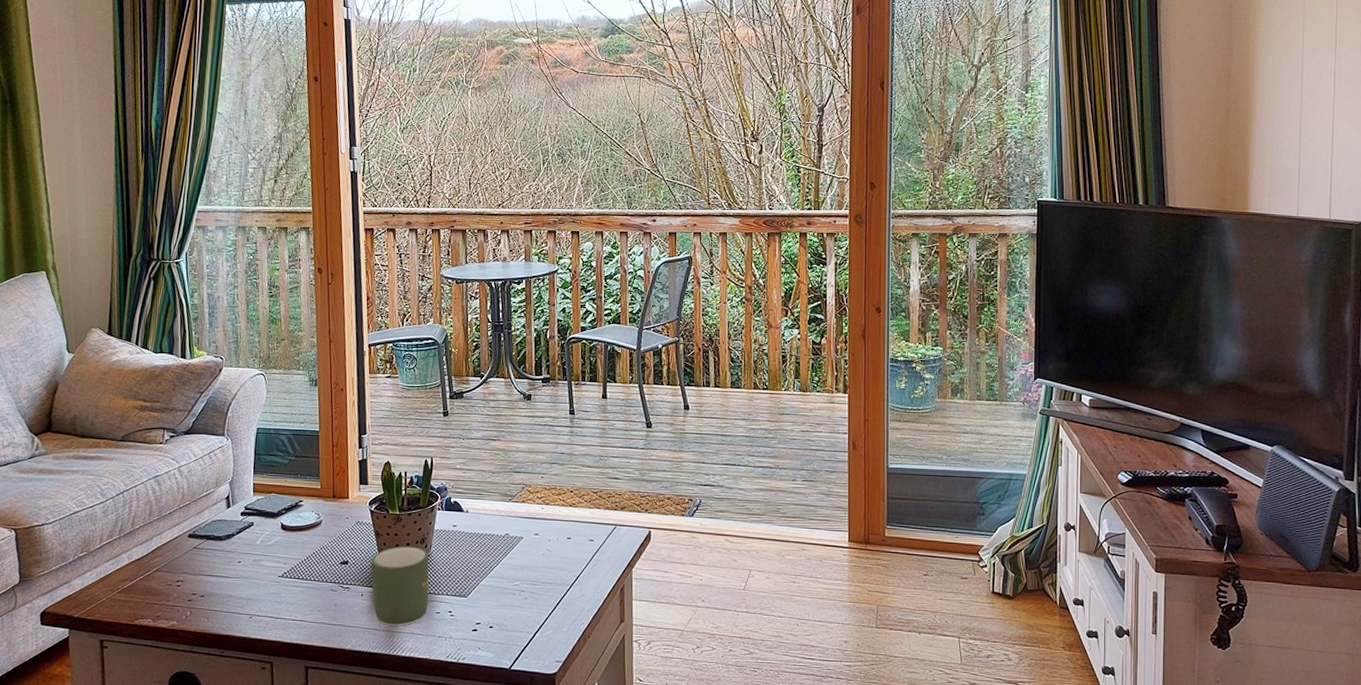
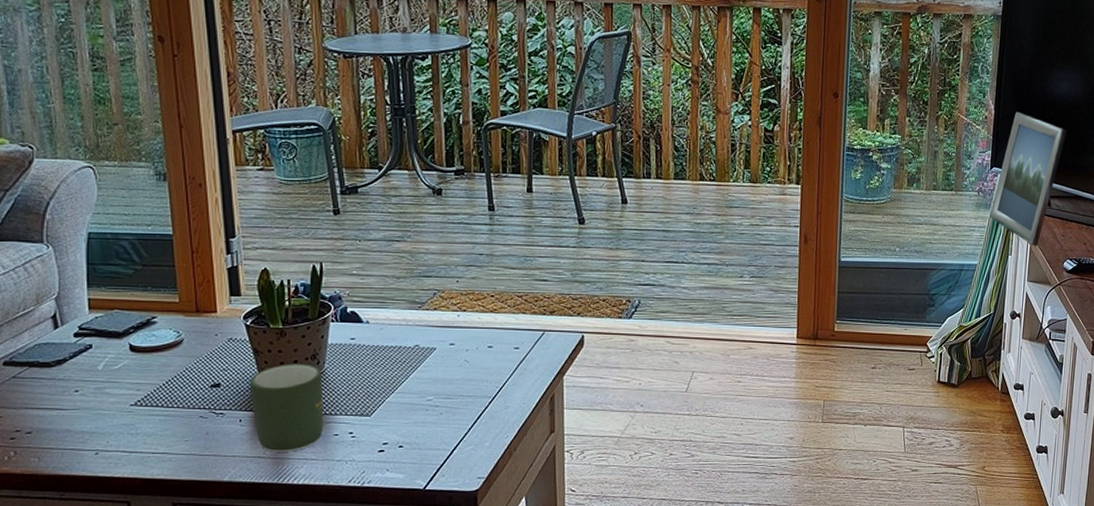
picture frame: none [1036,324,1112,457] -> present [989,111,1067,246]

